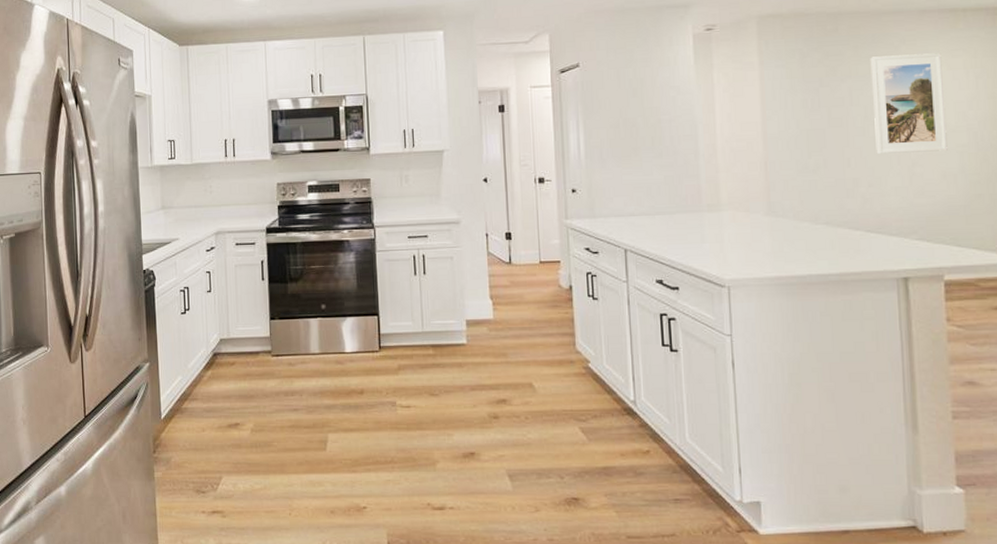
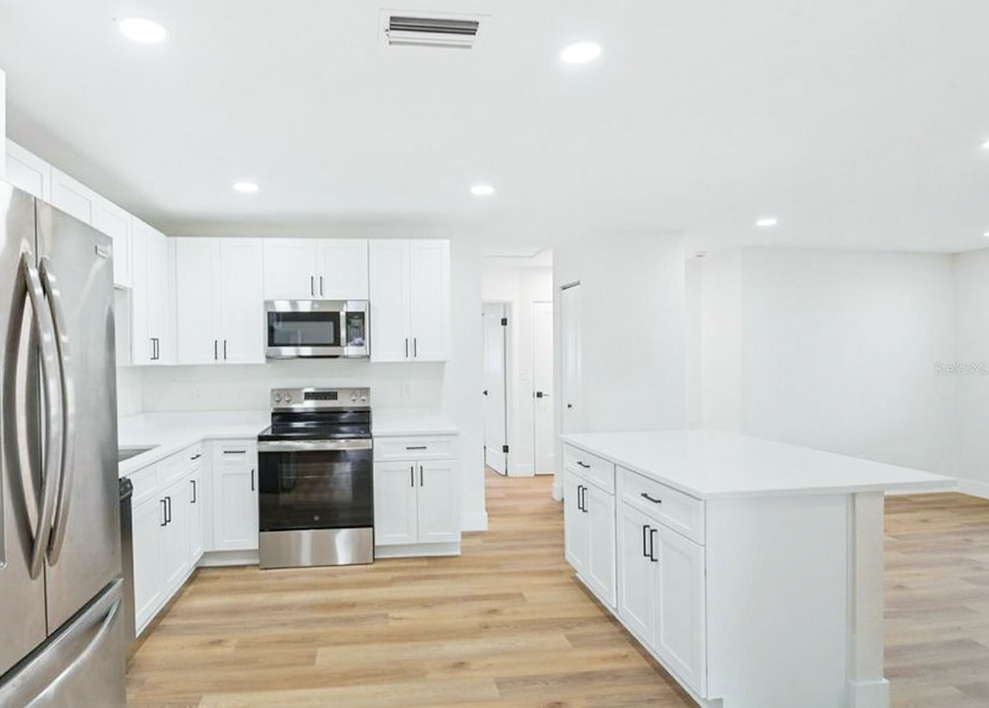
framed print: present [870,53,948,154] -> none [835,291,894,380]

